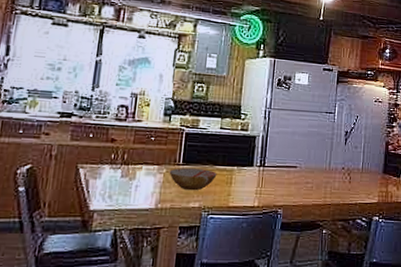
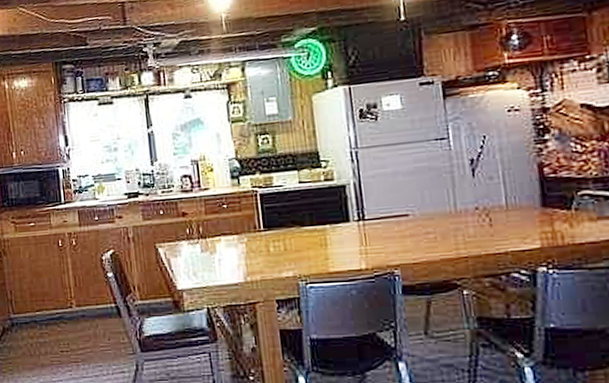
bowl: present [169,168,217,191] -> none [251,232,307,259]

